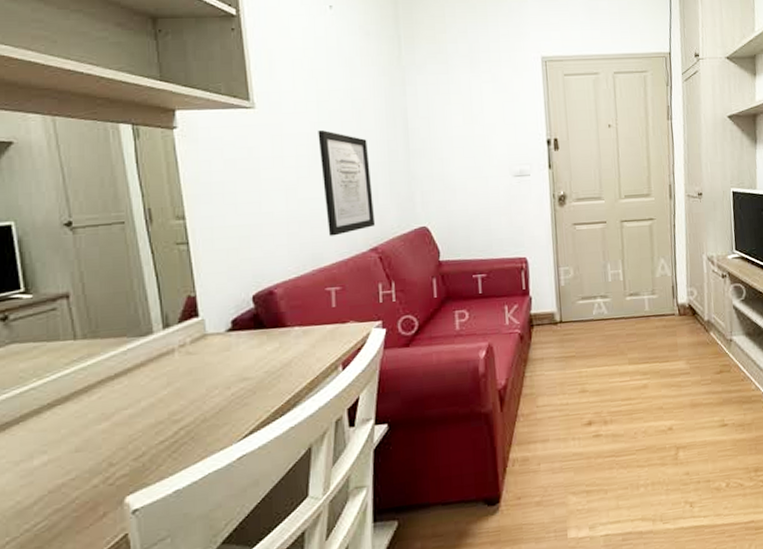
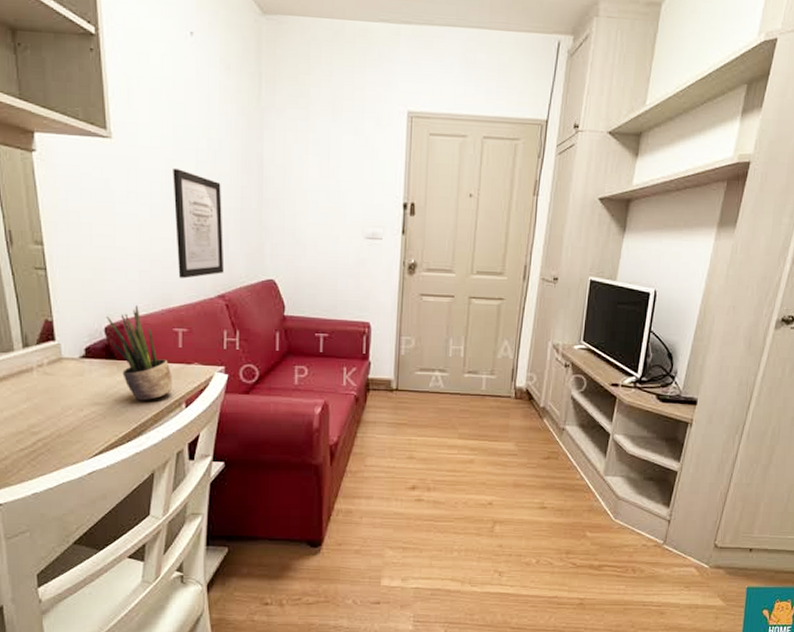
potted plant: none [254,269,328,370] -> present [106,305,173,401]

